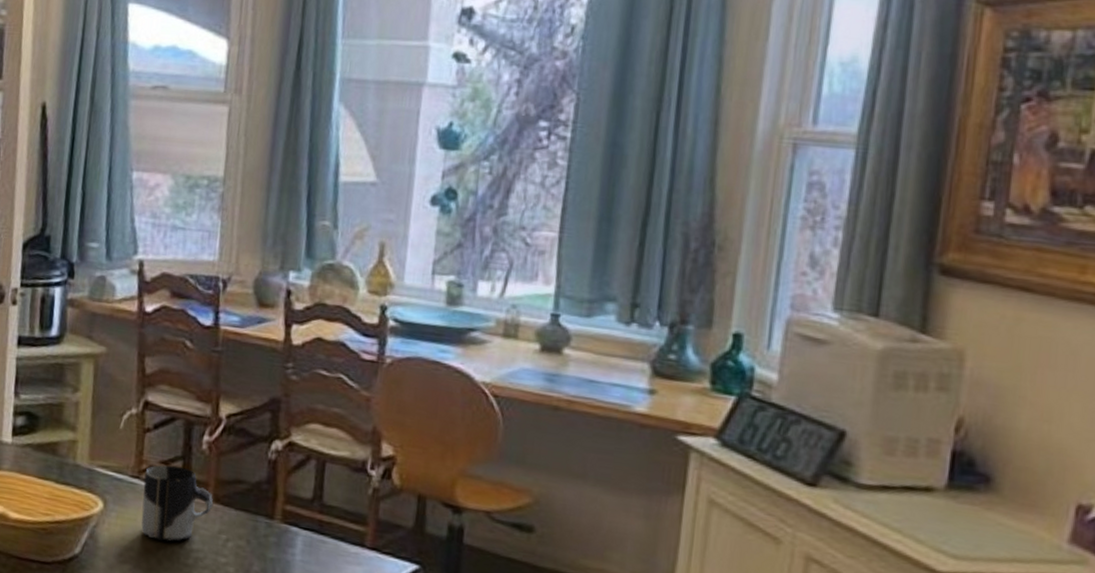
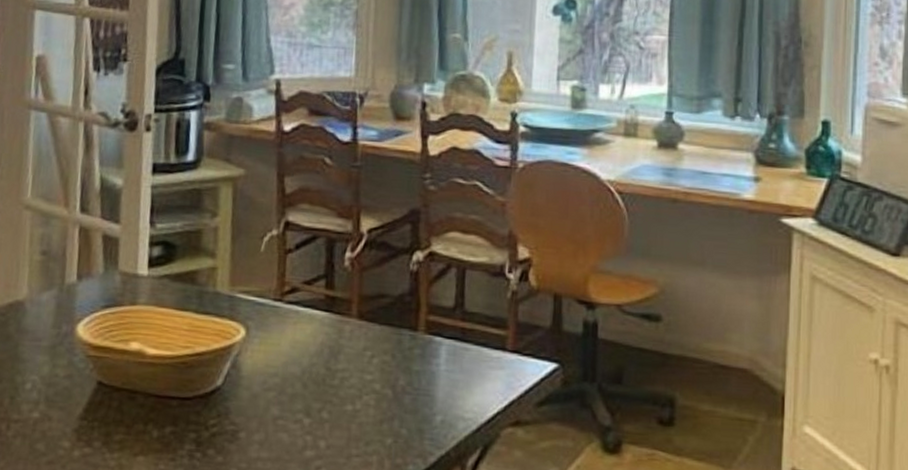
cup: present [141,465,214,542] -> none [285,285,358,364]

